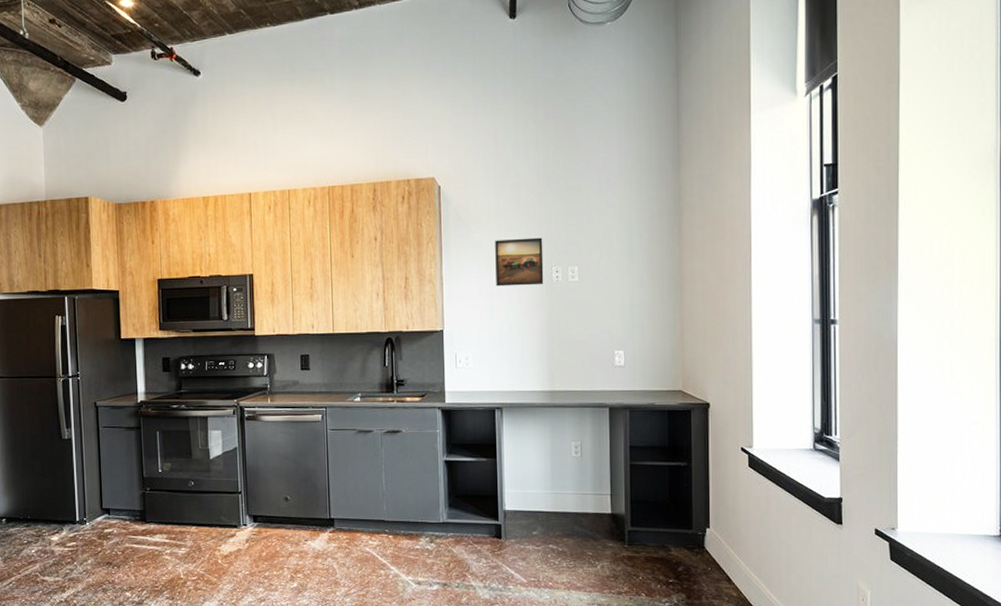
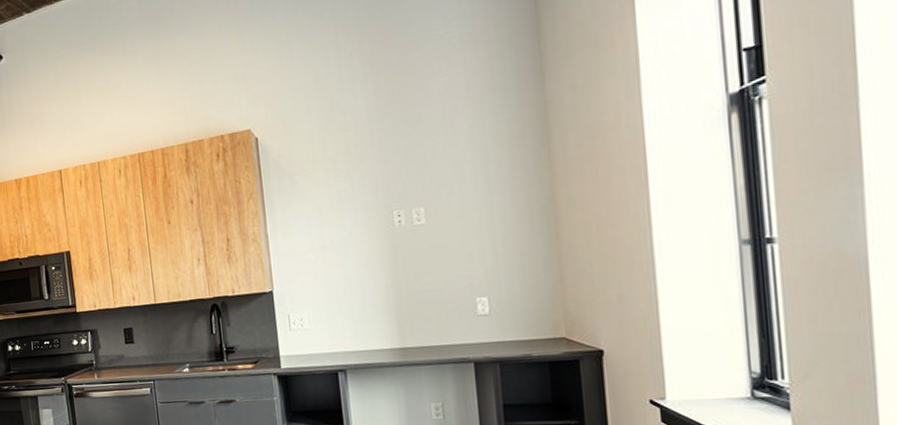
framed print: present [495,237,544,287] -> none [324,180,384,239]

